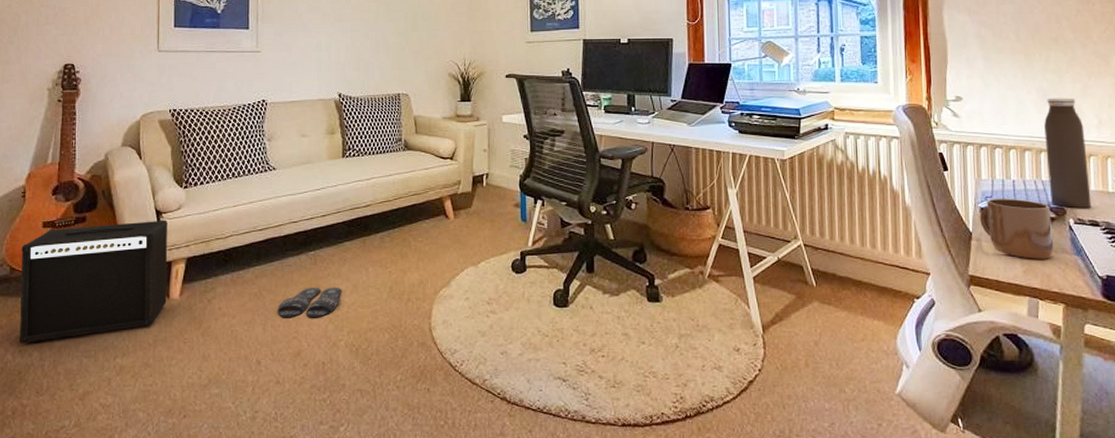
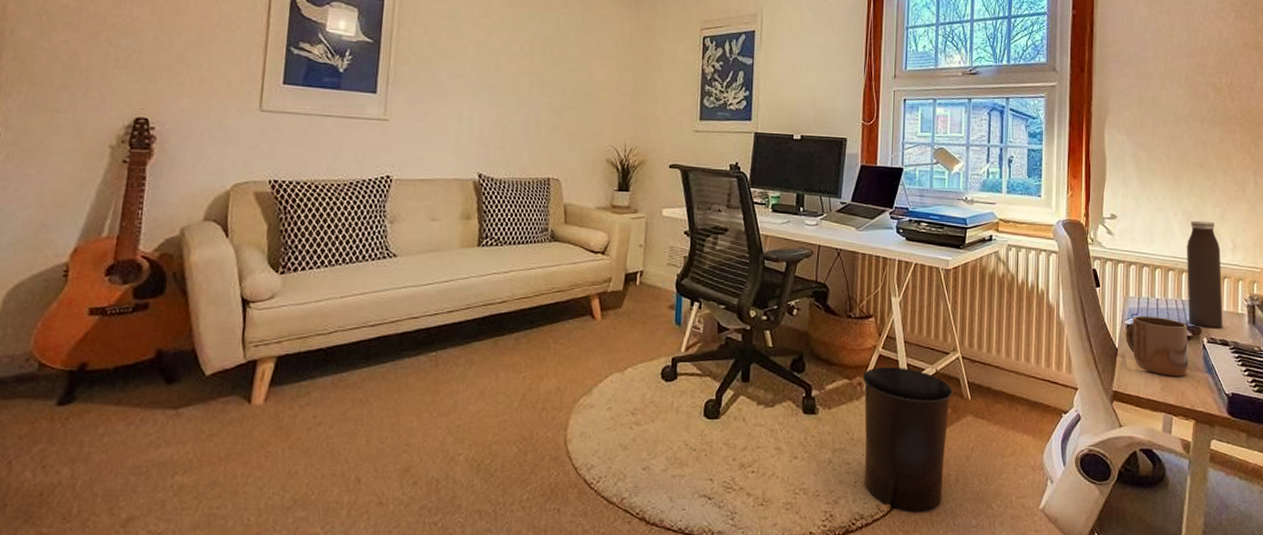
guitar amplifier: present [18,220,167,344] -> none [42,310,256,458]
slippers: present [278,288,342,318] -> none [387,394,466,429]
waste bin: none [703,255,796,394] -> present [862,366,953,511]

